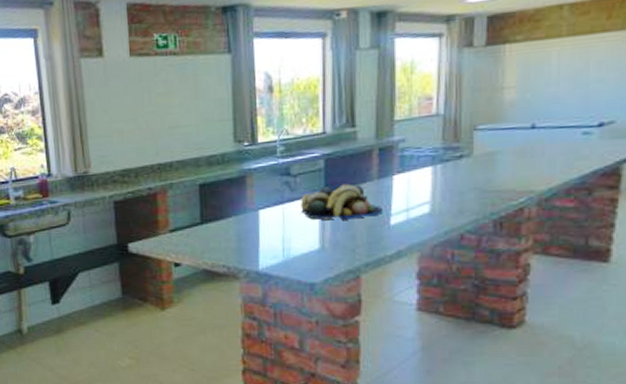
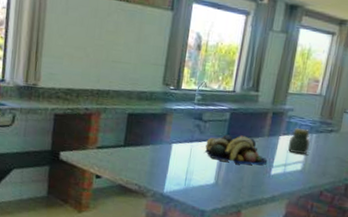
jar: none [406,161,436,194] -> present [287,128,311,155]

